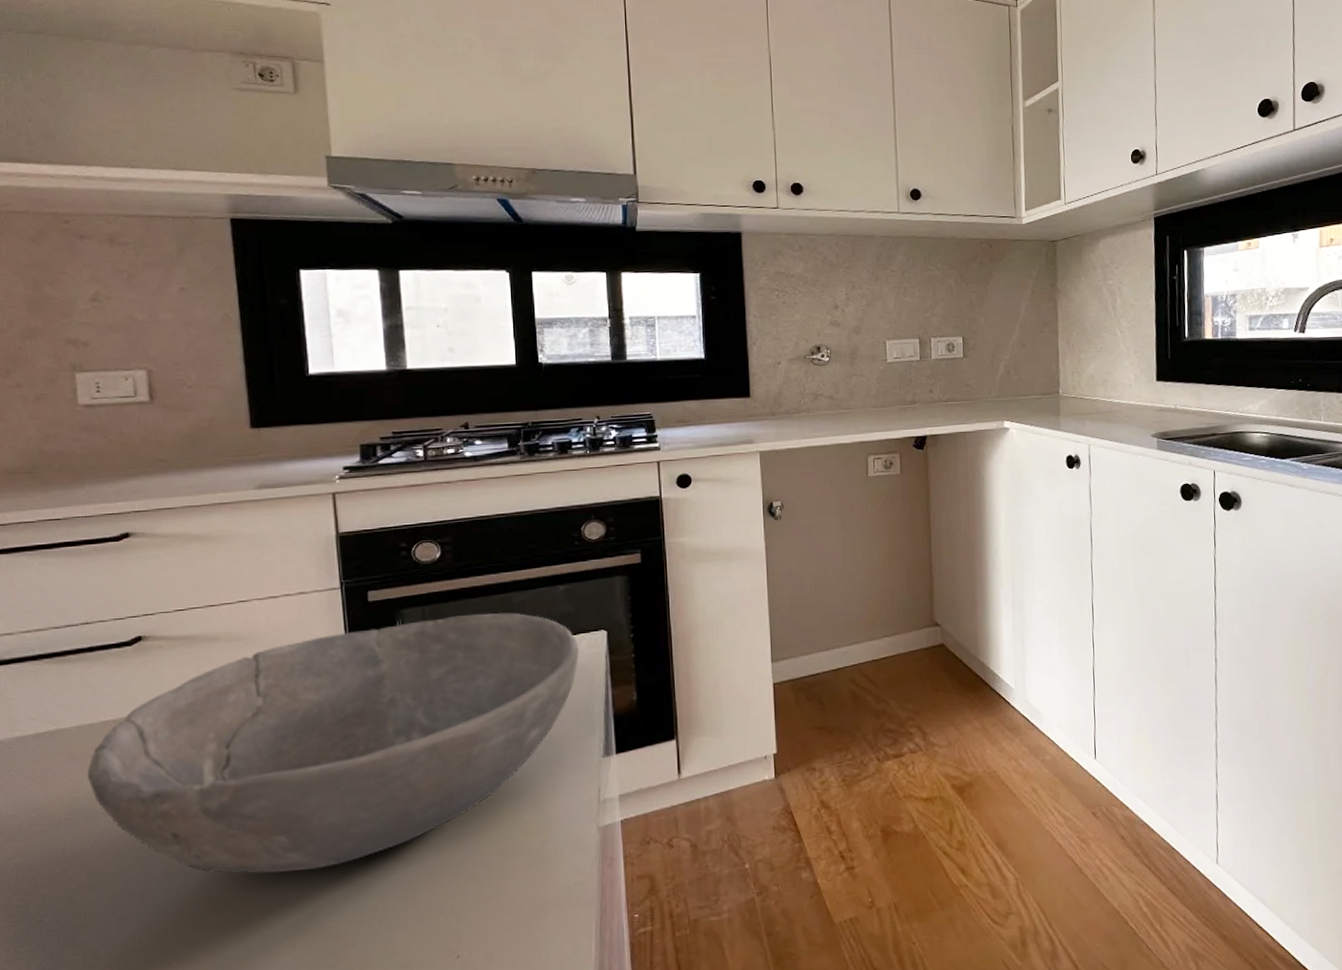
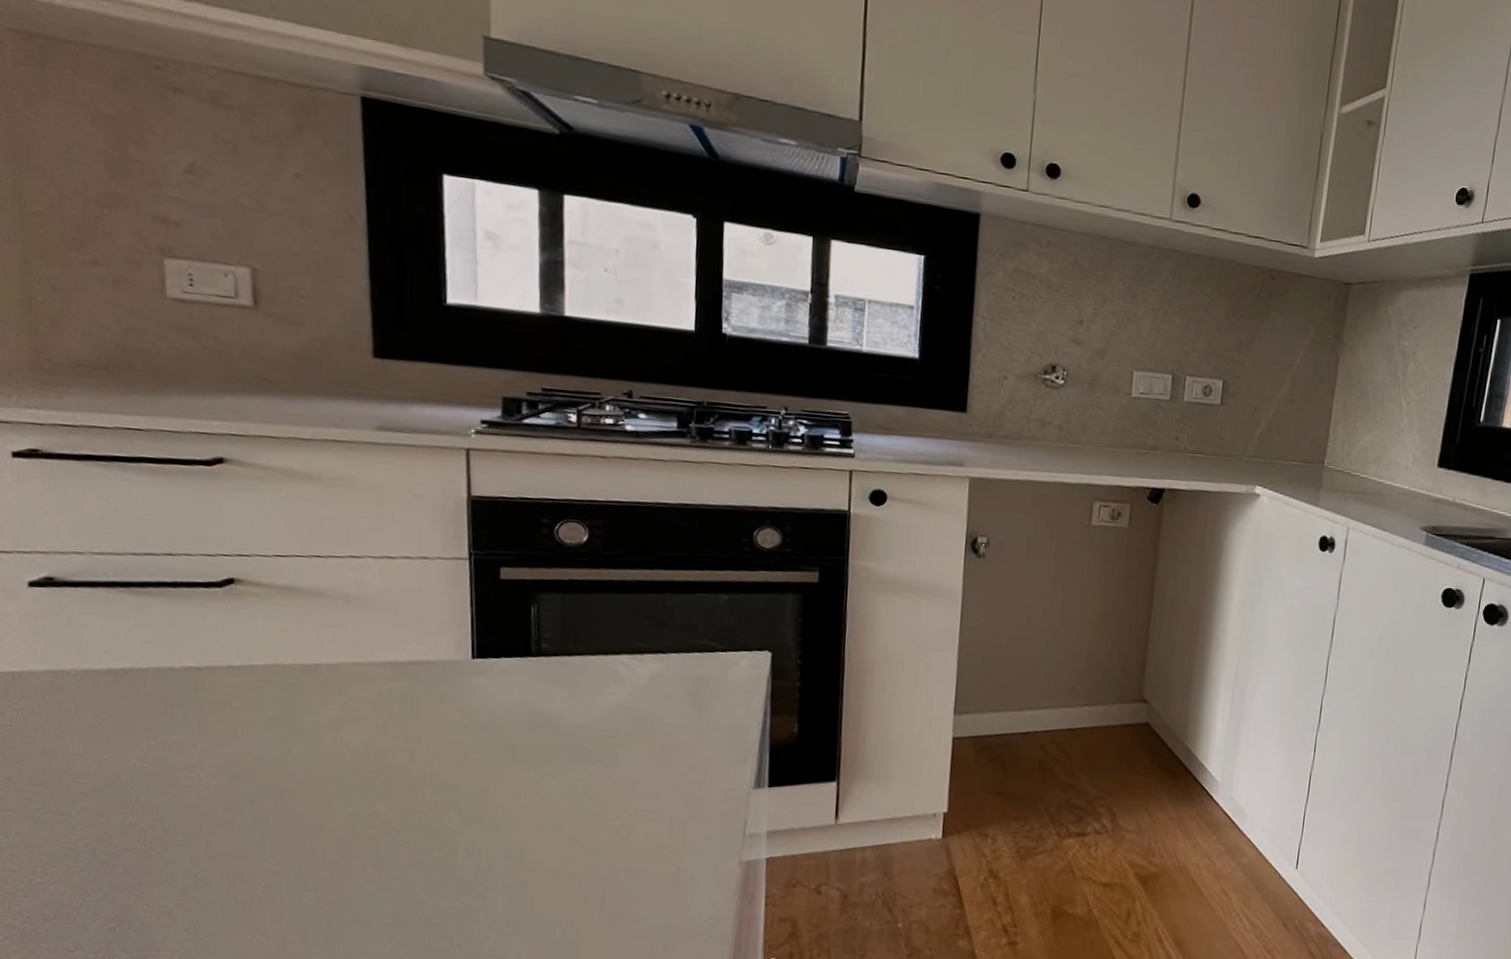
bowl: present [88,612,580,874] -> none [167,609,739,861]

